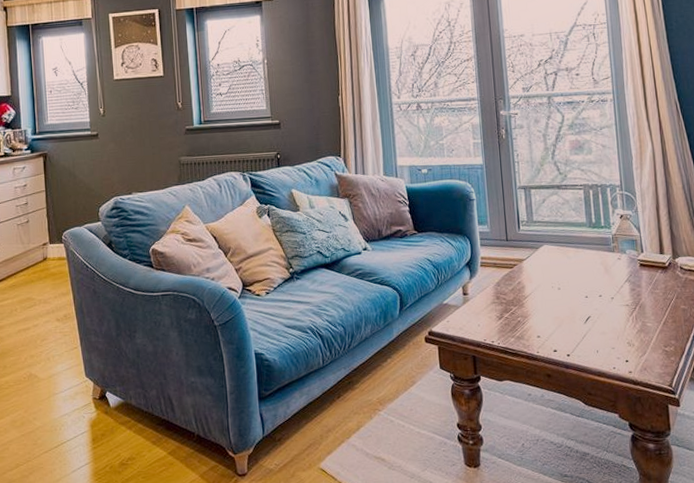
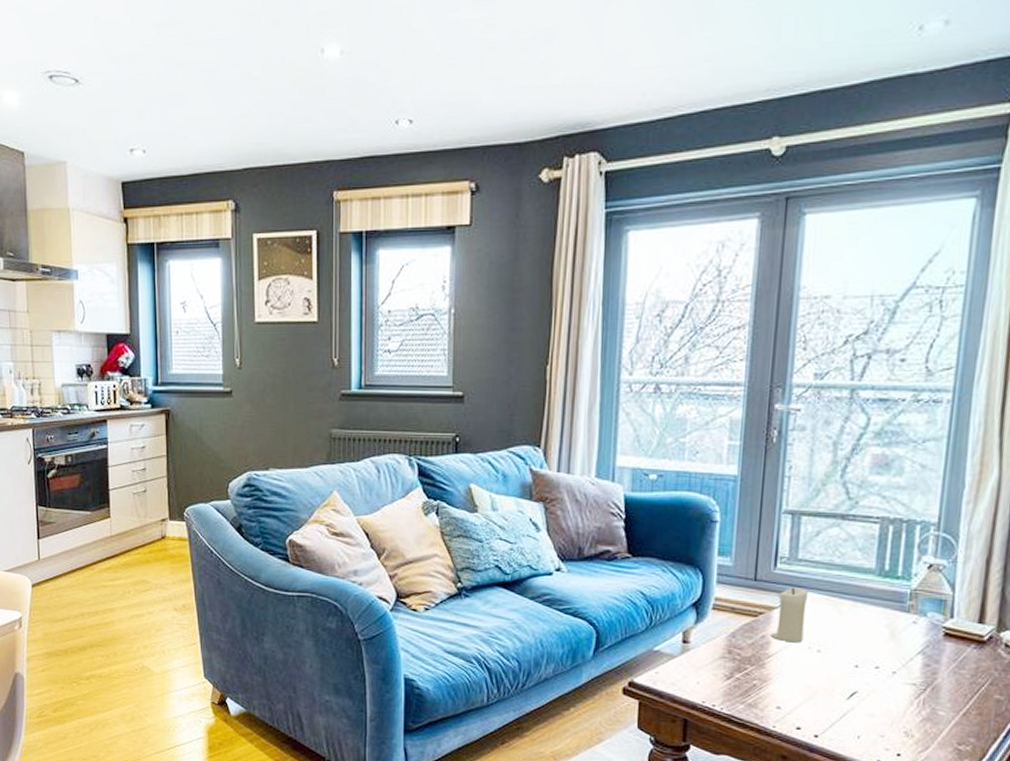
candle: none [524,242,547,285] -> present [770,587,809,643]

